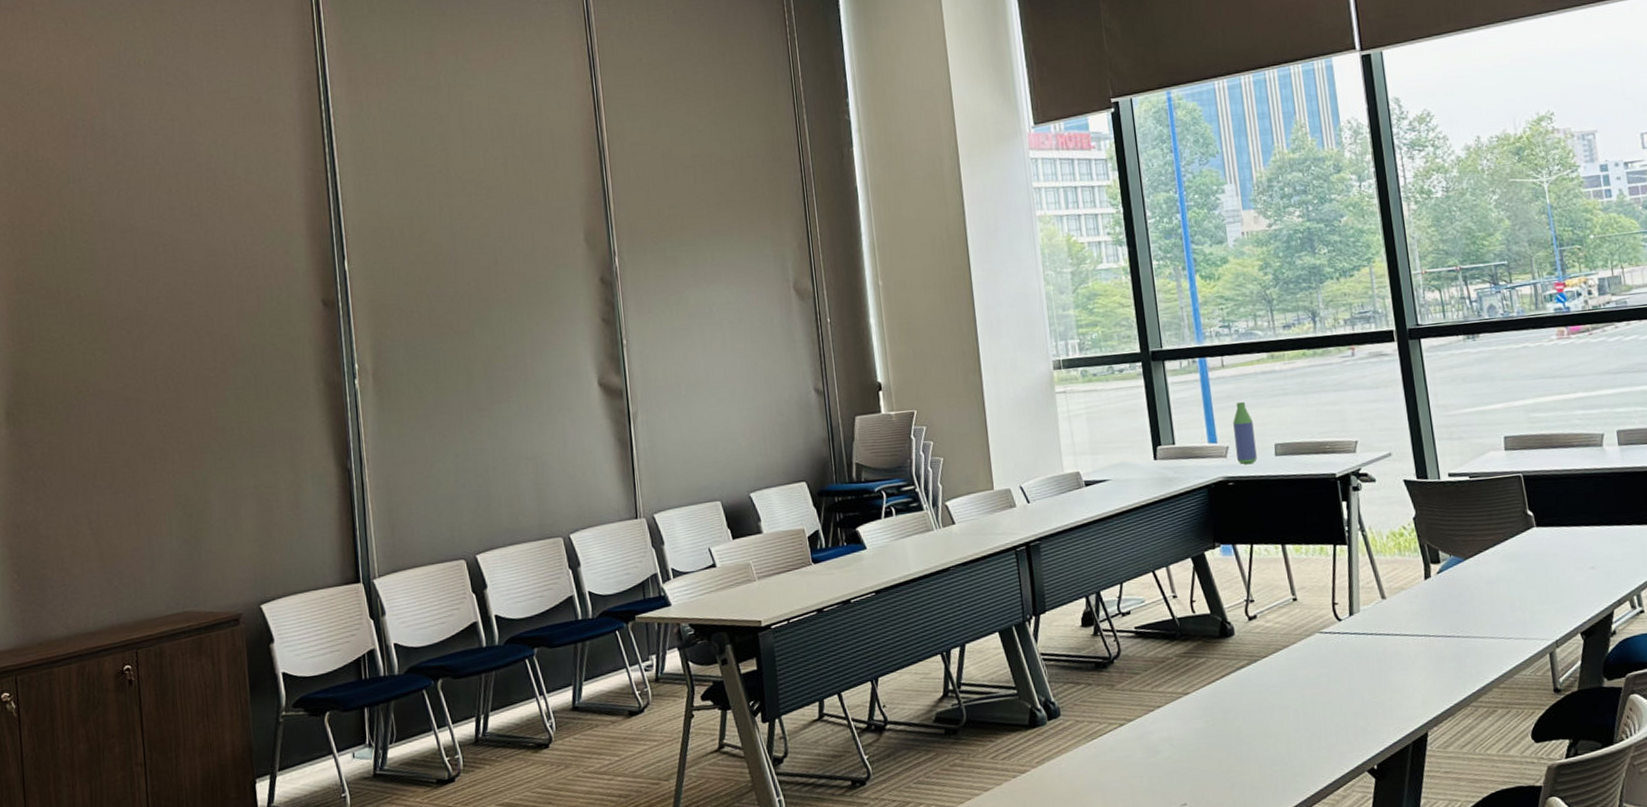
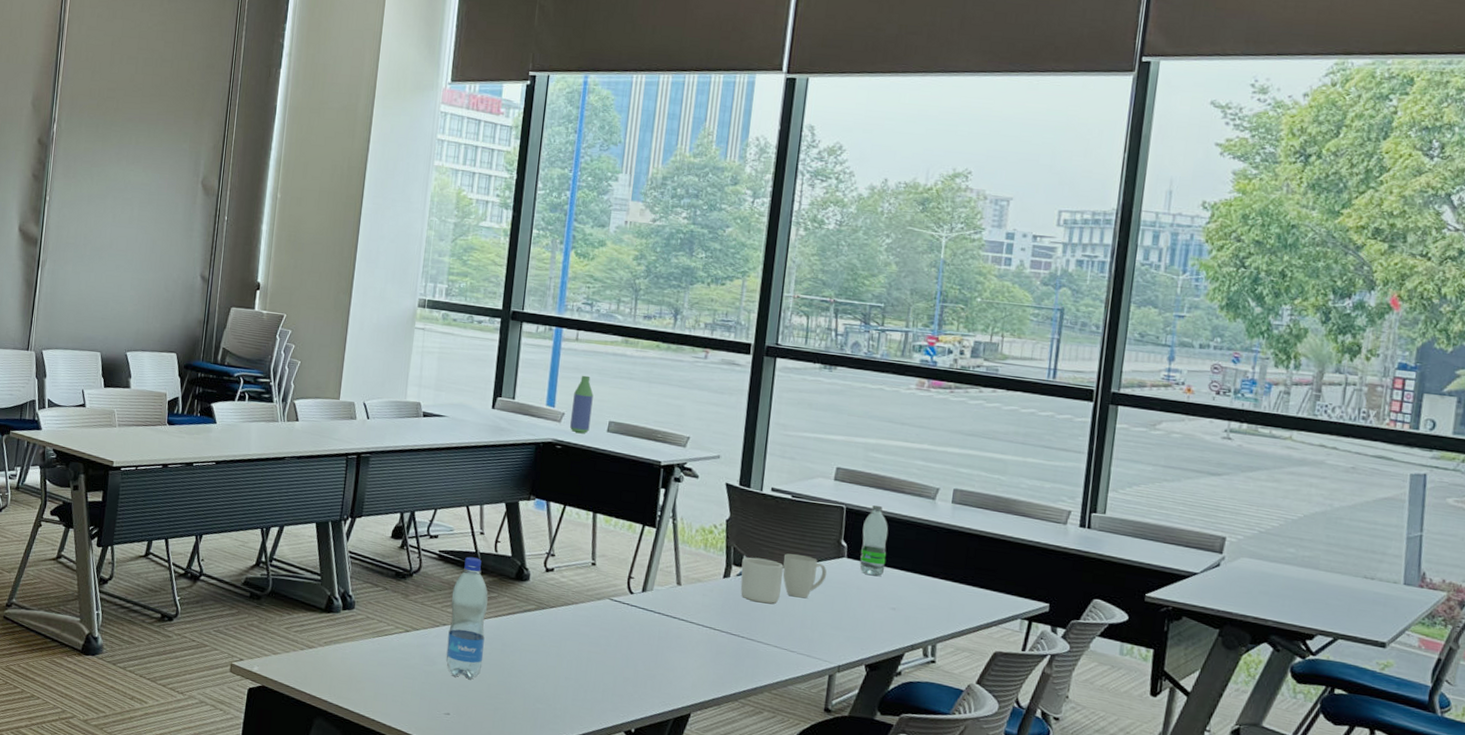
bottle: none [1158,624,1208,762] -> present [445,556,489,680]
mug: none [1438,548,1484,597] -> present [740,557,784,604]
mug: none [1477,535,1522,581] -> present [782,553,827,599]
bottle: none [1543,466,1574,540] -> present [859,505,889,577]

